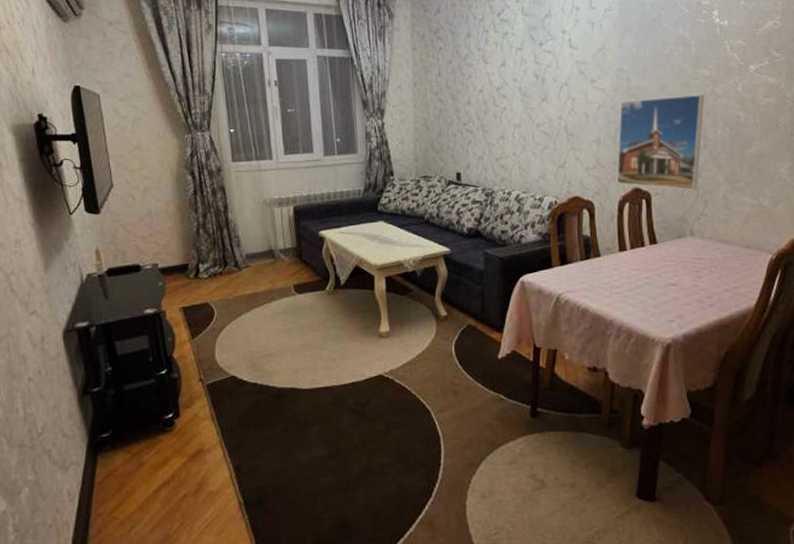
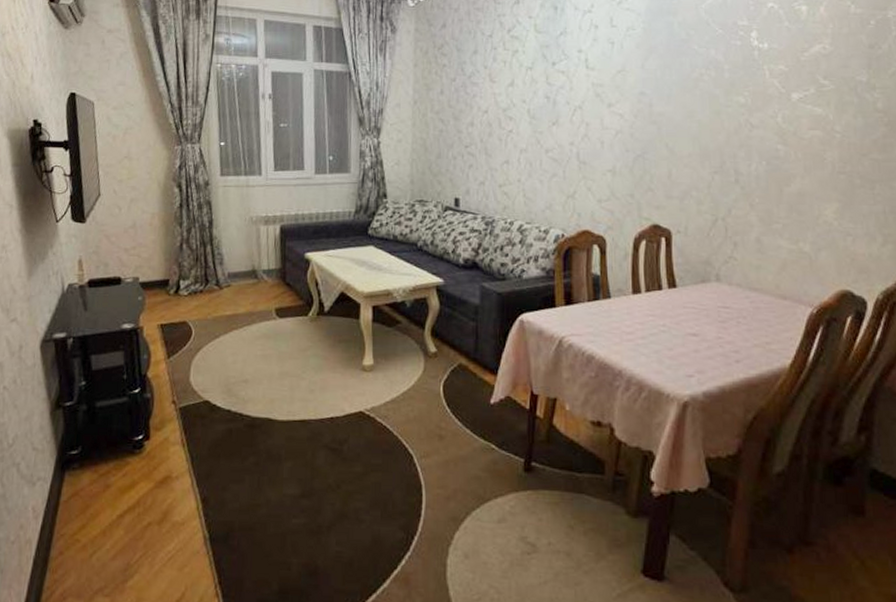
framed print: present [616,94,705,191] -> none [632,123,738,231]

